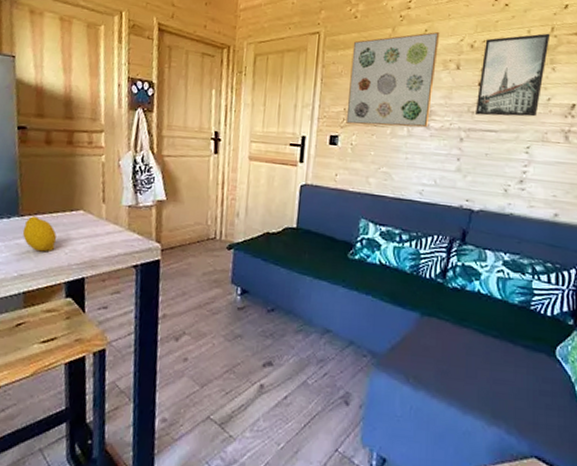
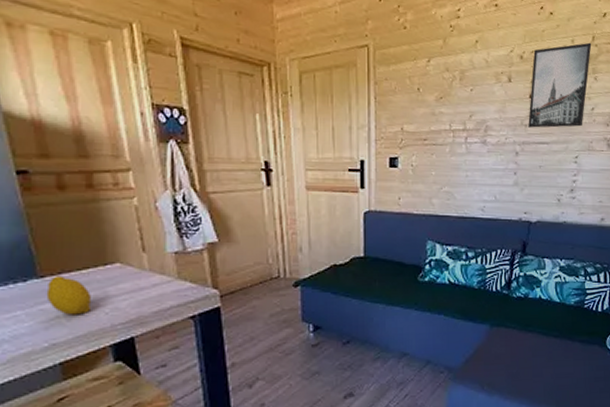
wall art: present [346,31,440,128] -> none [404,42,490,145]

